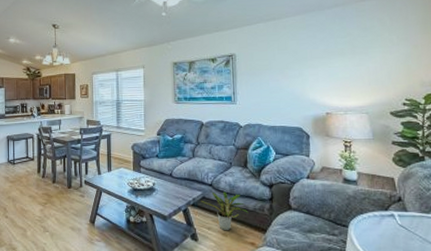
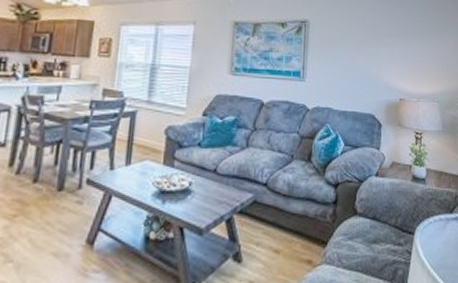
potted plant: present [201,191,249,231] -> none [251,193,308,247]

